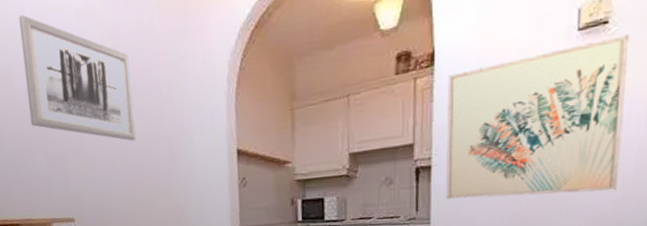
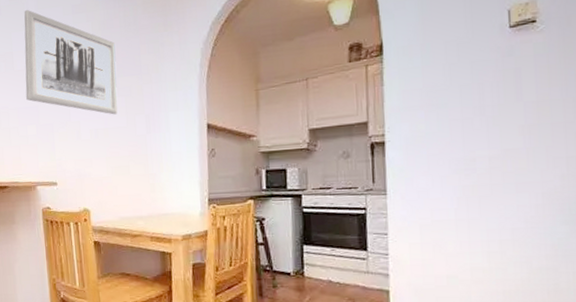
wall art: present [445,34,630,199] -> none [396,31,563,173]

